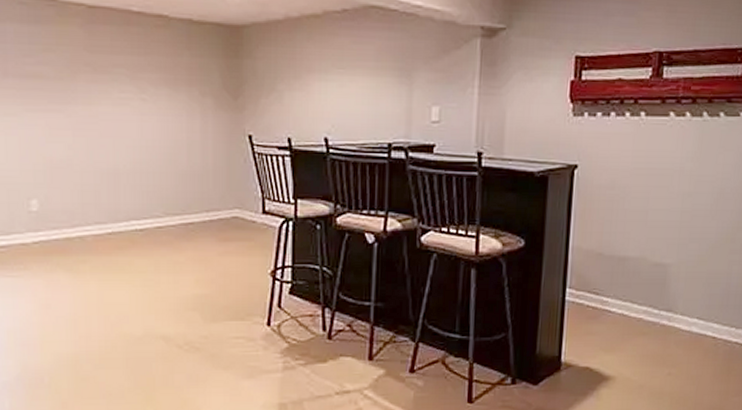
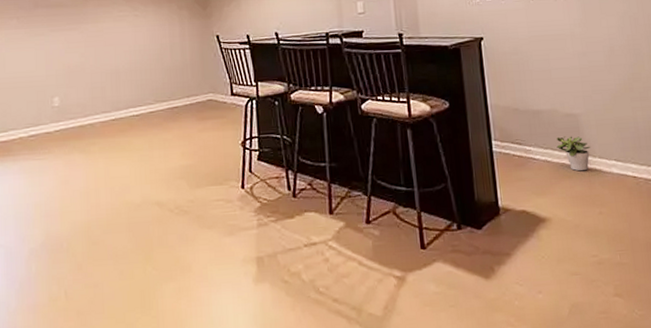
potted plant: none [637,288,674,328] -> present [556,136,590,171]

